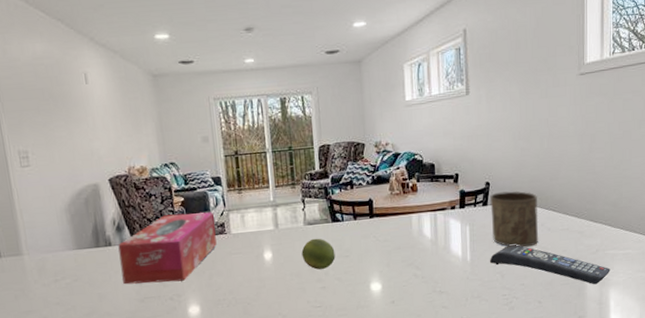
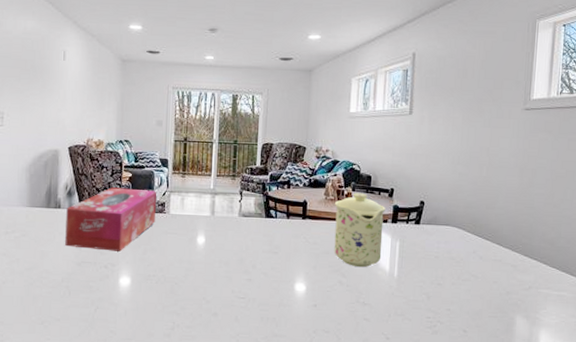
fruit: present [301,238,336,270] -> none [233,230,265,262]
mug: none [401,182,453,258] -> present [334,193,385,268]
remote control: present [489,245,610,285] -> none [416,268,543,323]
cup: present [490,191,539,248] -> none [422,213,472,272]

